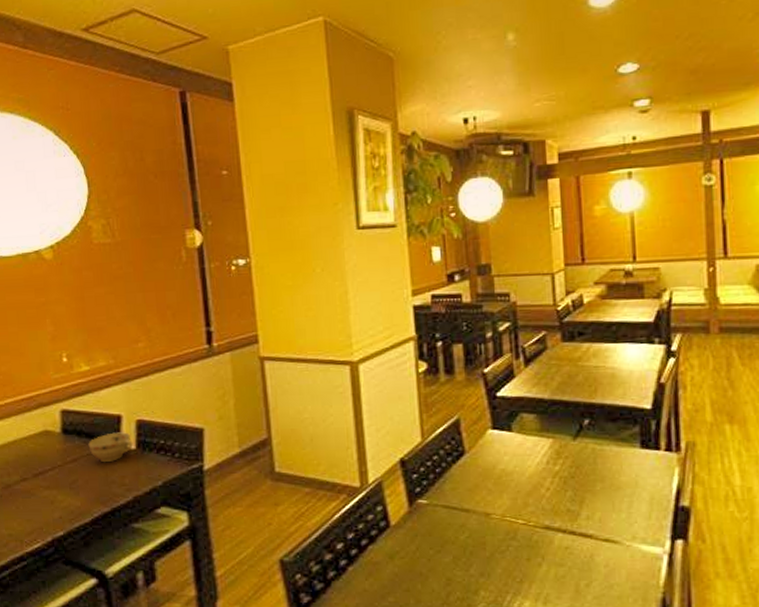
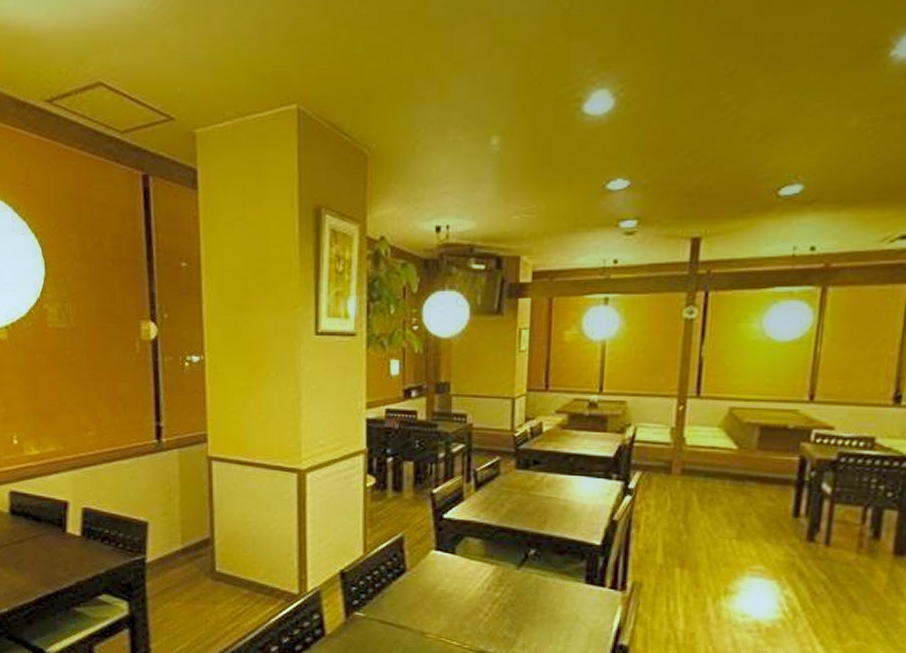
teacup: present [88,432,133,463] -> none [35,518,79,547]

